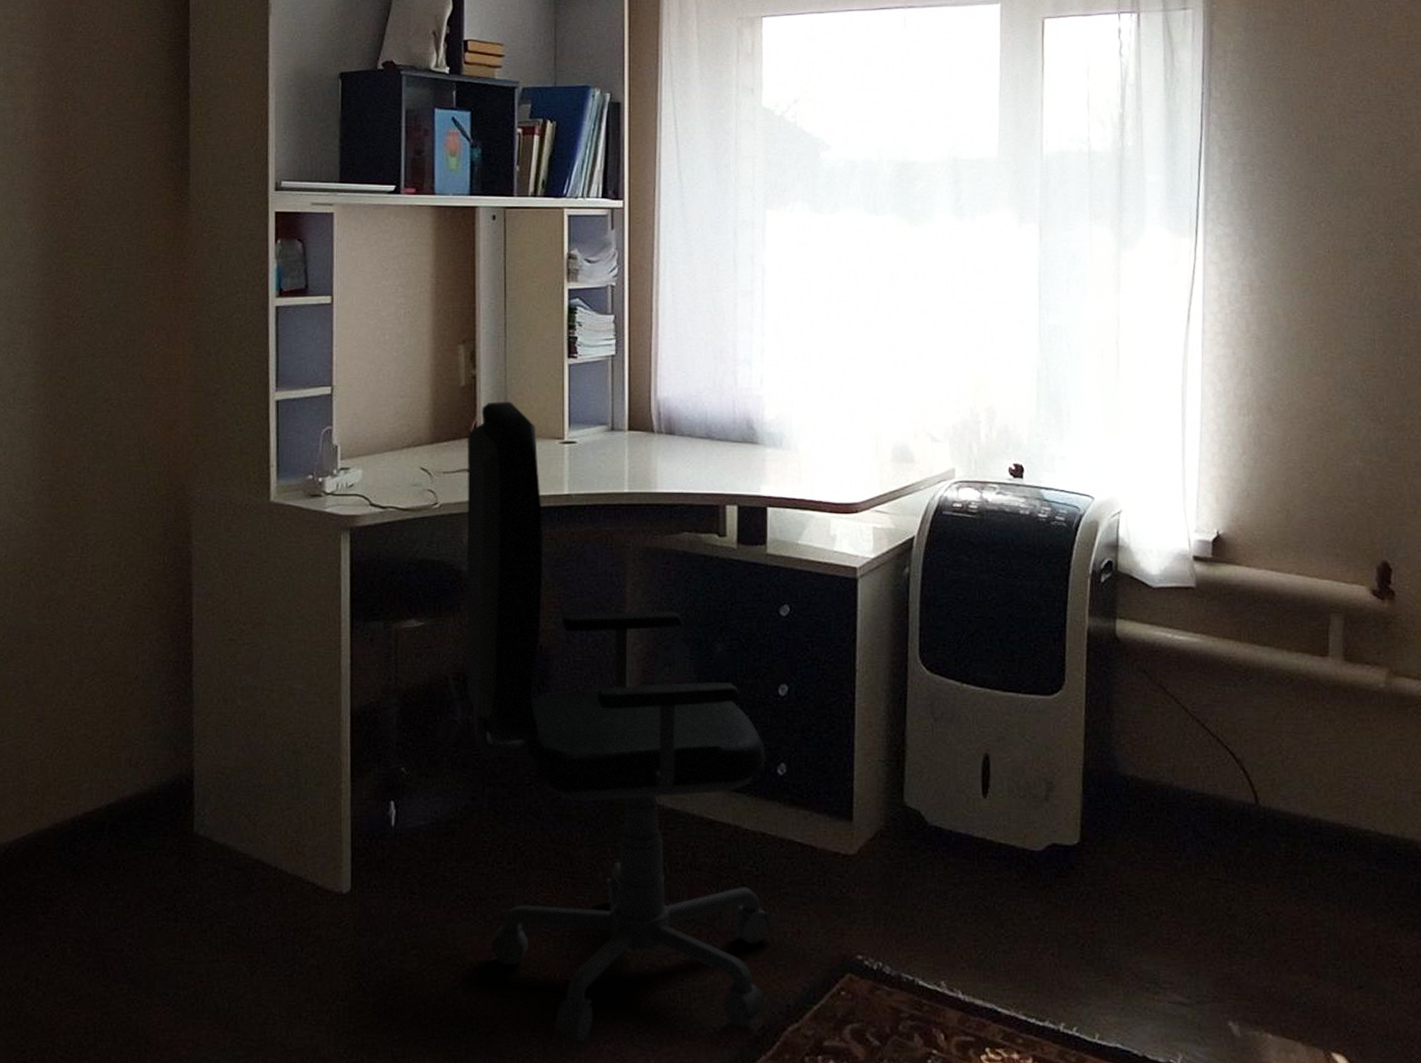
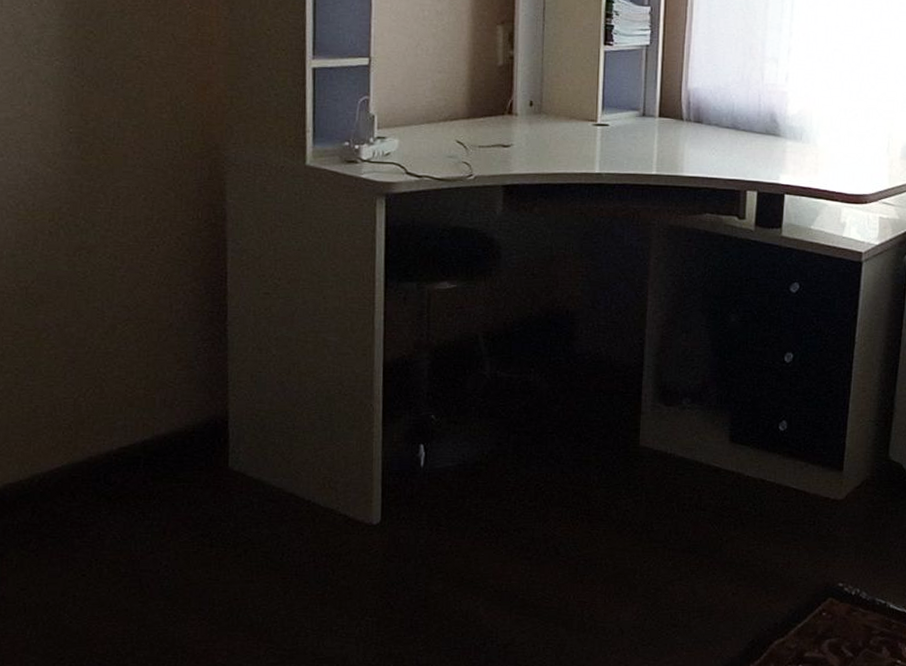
office chair: present [467,401,771,1042] -> none [496,82,770,653]

